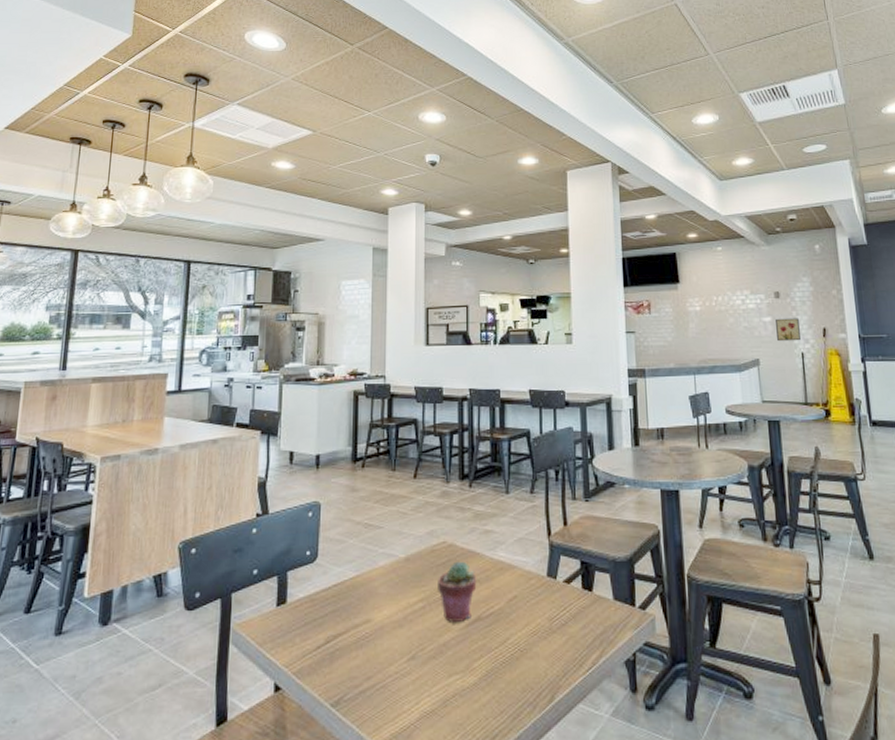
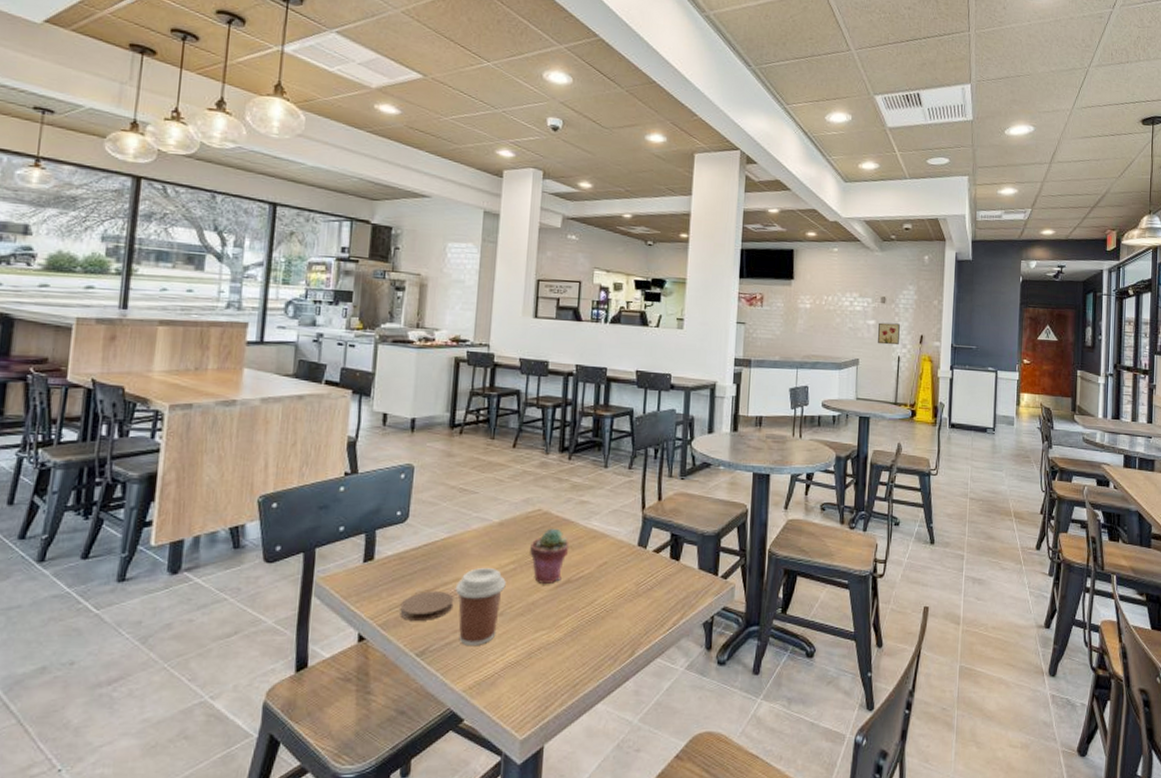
coaster: none [313,634,366,667] -> present [400,591,454,620]
coffee cup: none [366,606,416,693] -> present [455,567,506,645]

